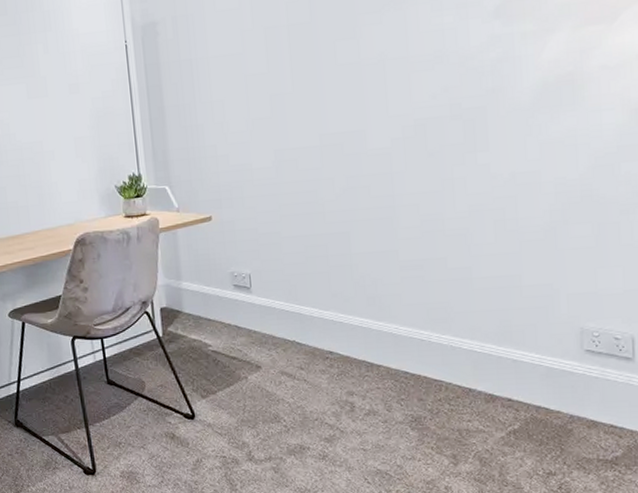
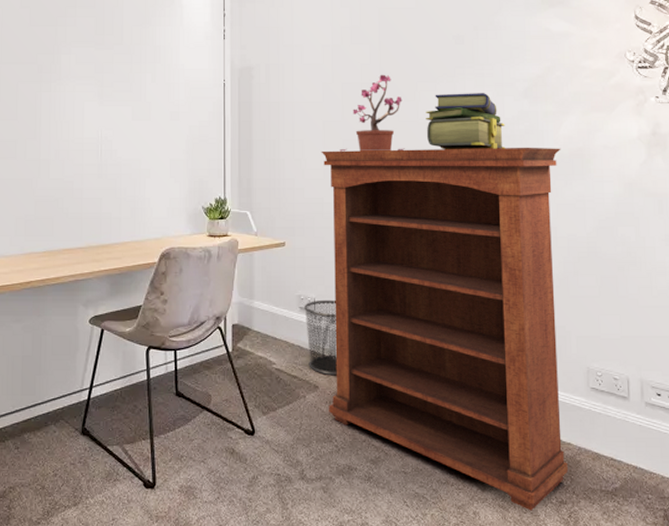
waste bin: none [237,274,281,355] -> present [303,299,337,376]
bookshelf: none [245,75,557,484] -> present [321,147,568,511]
potted plant: none [267,11,346,109] -> present [340,74,405,152]
stack of books: none [369,18,473,94] -> present [425,93,506,150]

